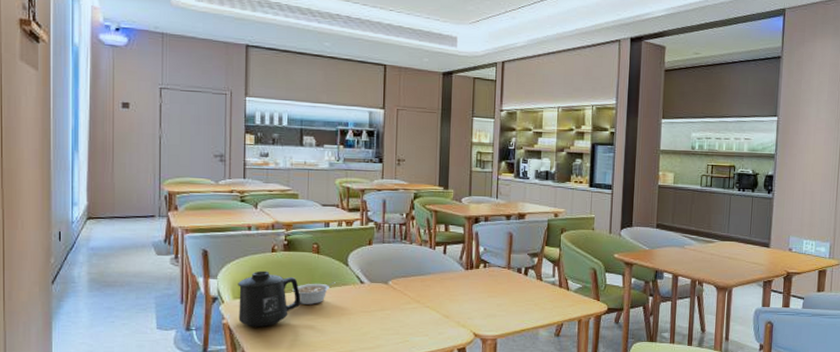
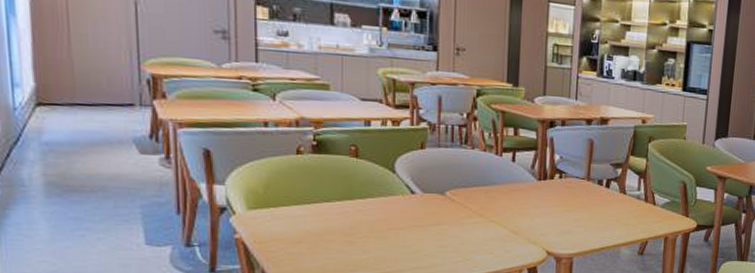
mug: present [238,271,301,328] -> none [253,176,336,244]
legume: present [293,282,336,305] -> none [325,191,380,217]

